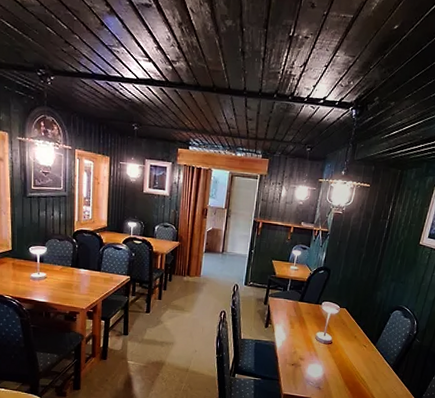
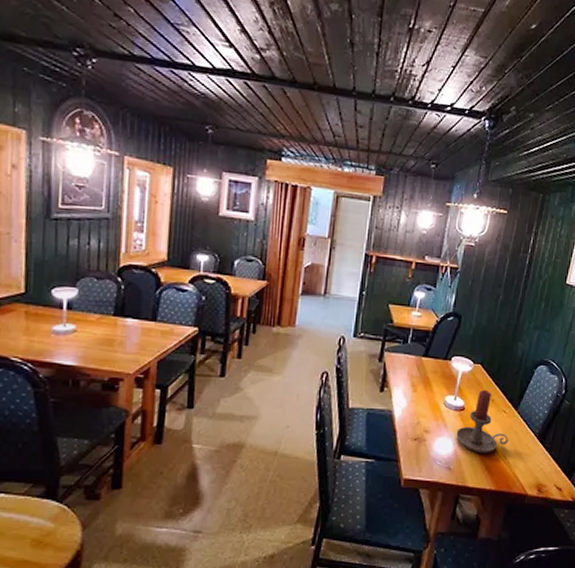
candle holder: none [325,328,368,378] -> present [456,389,509,454]

